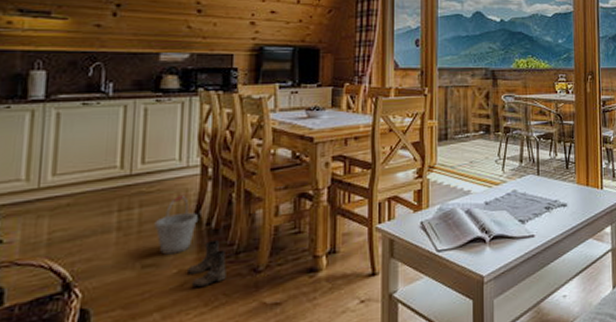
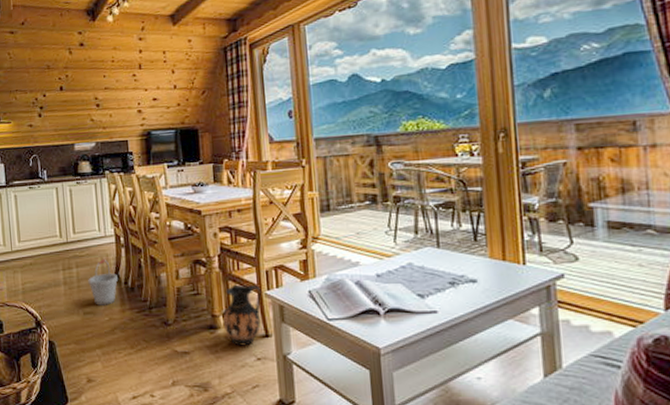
boots: present [186,240,227,288] -> none [114,297,144,334]
ceramic jug: none [325,218,372,289] -> present [223,284,262,346]

